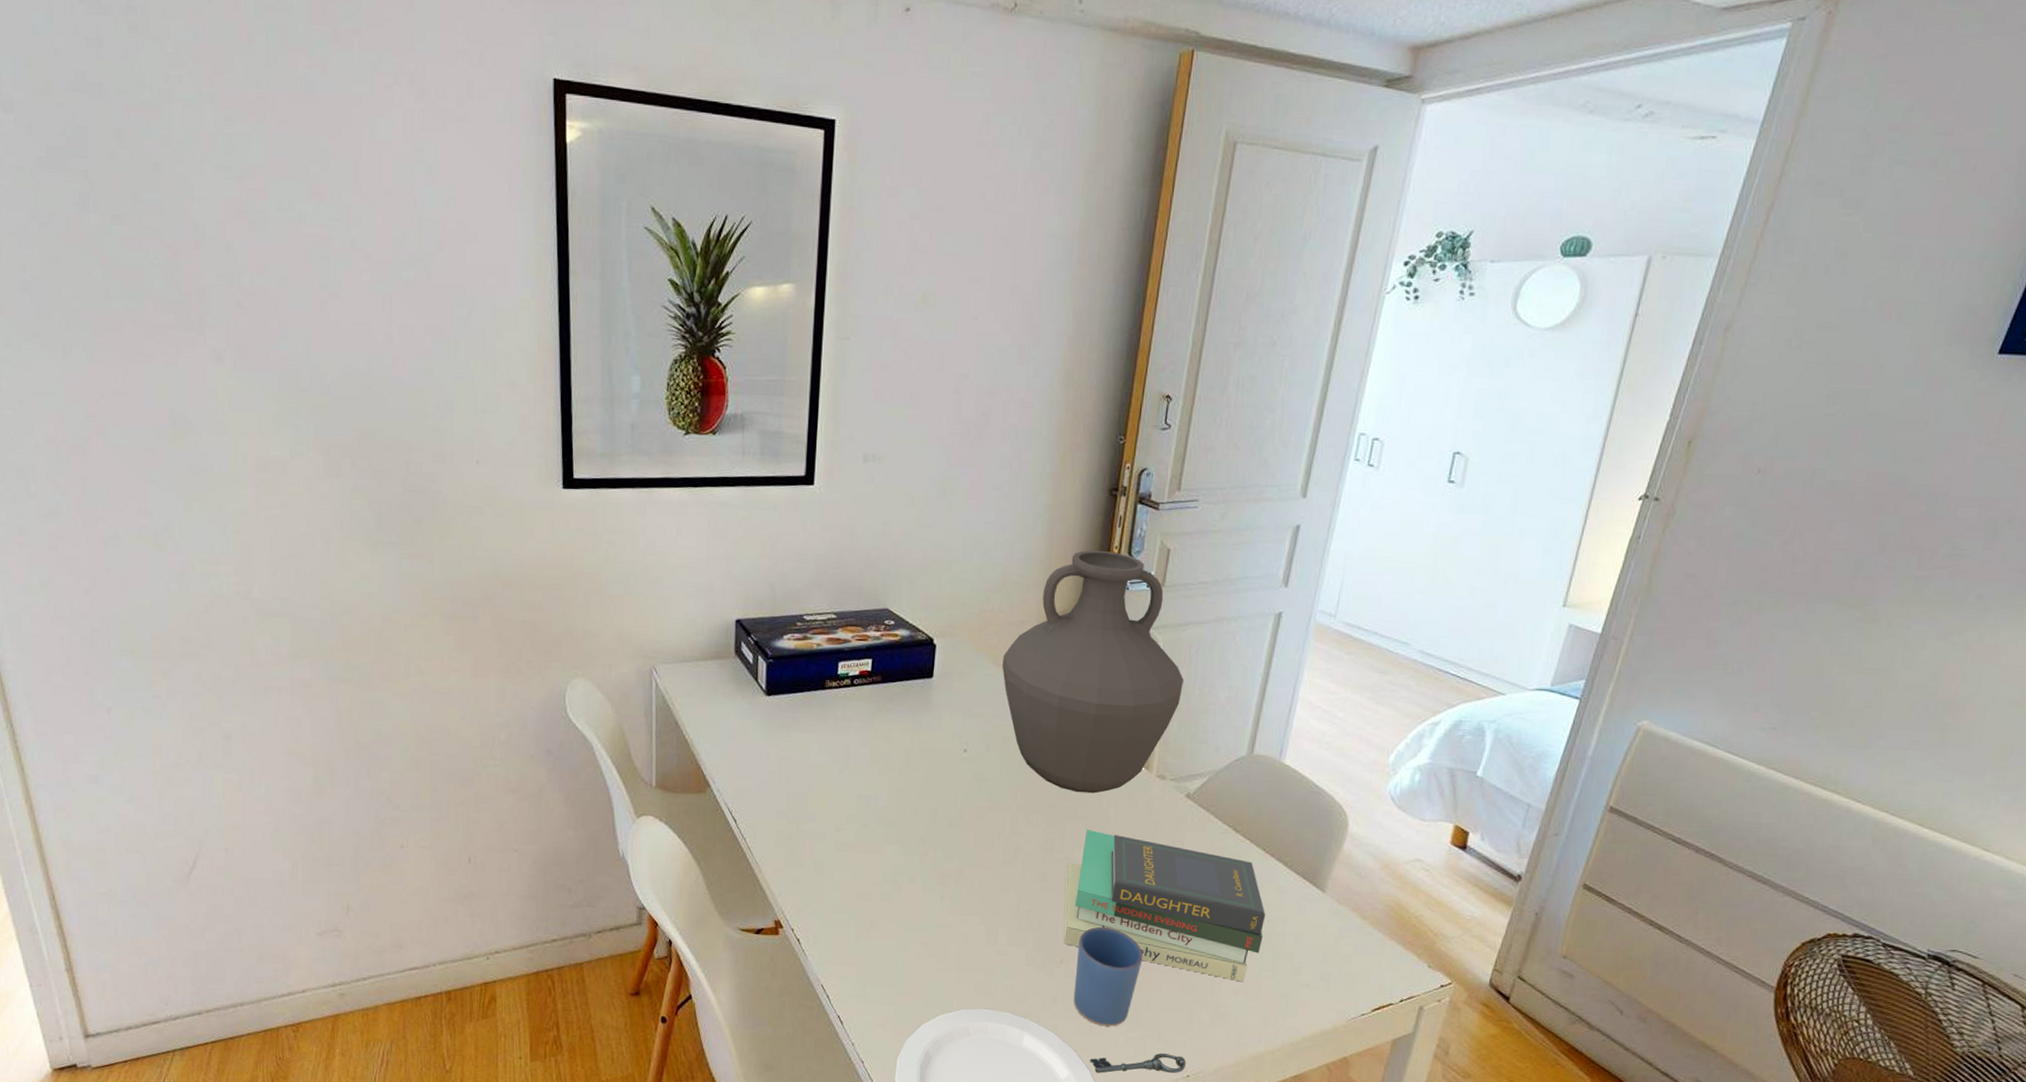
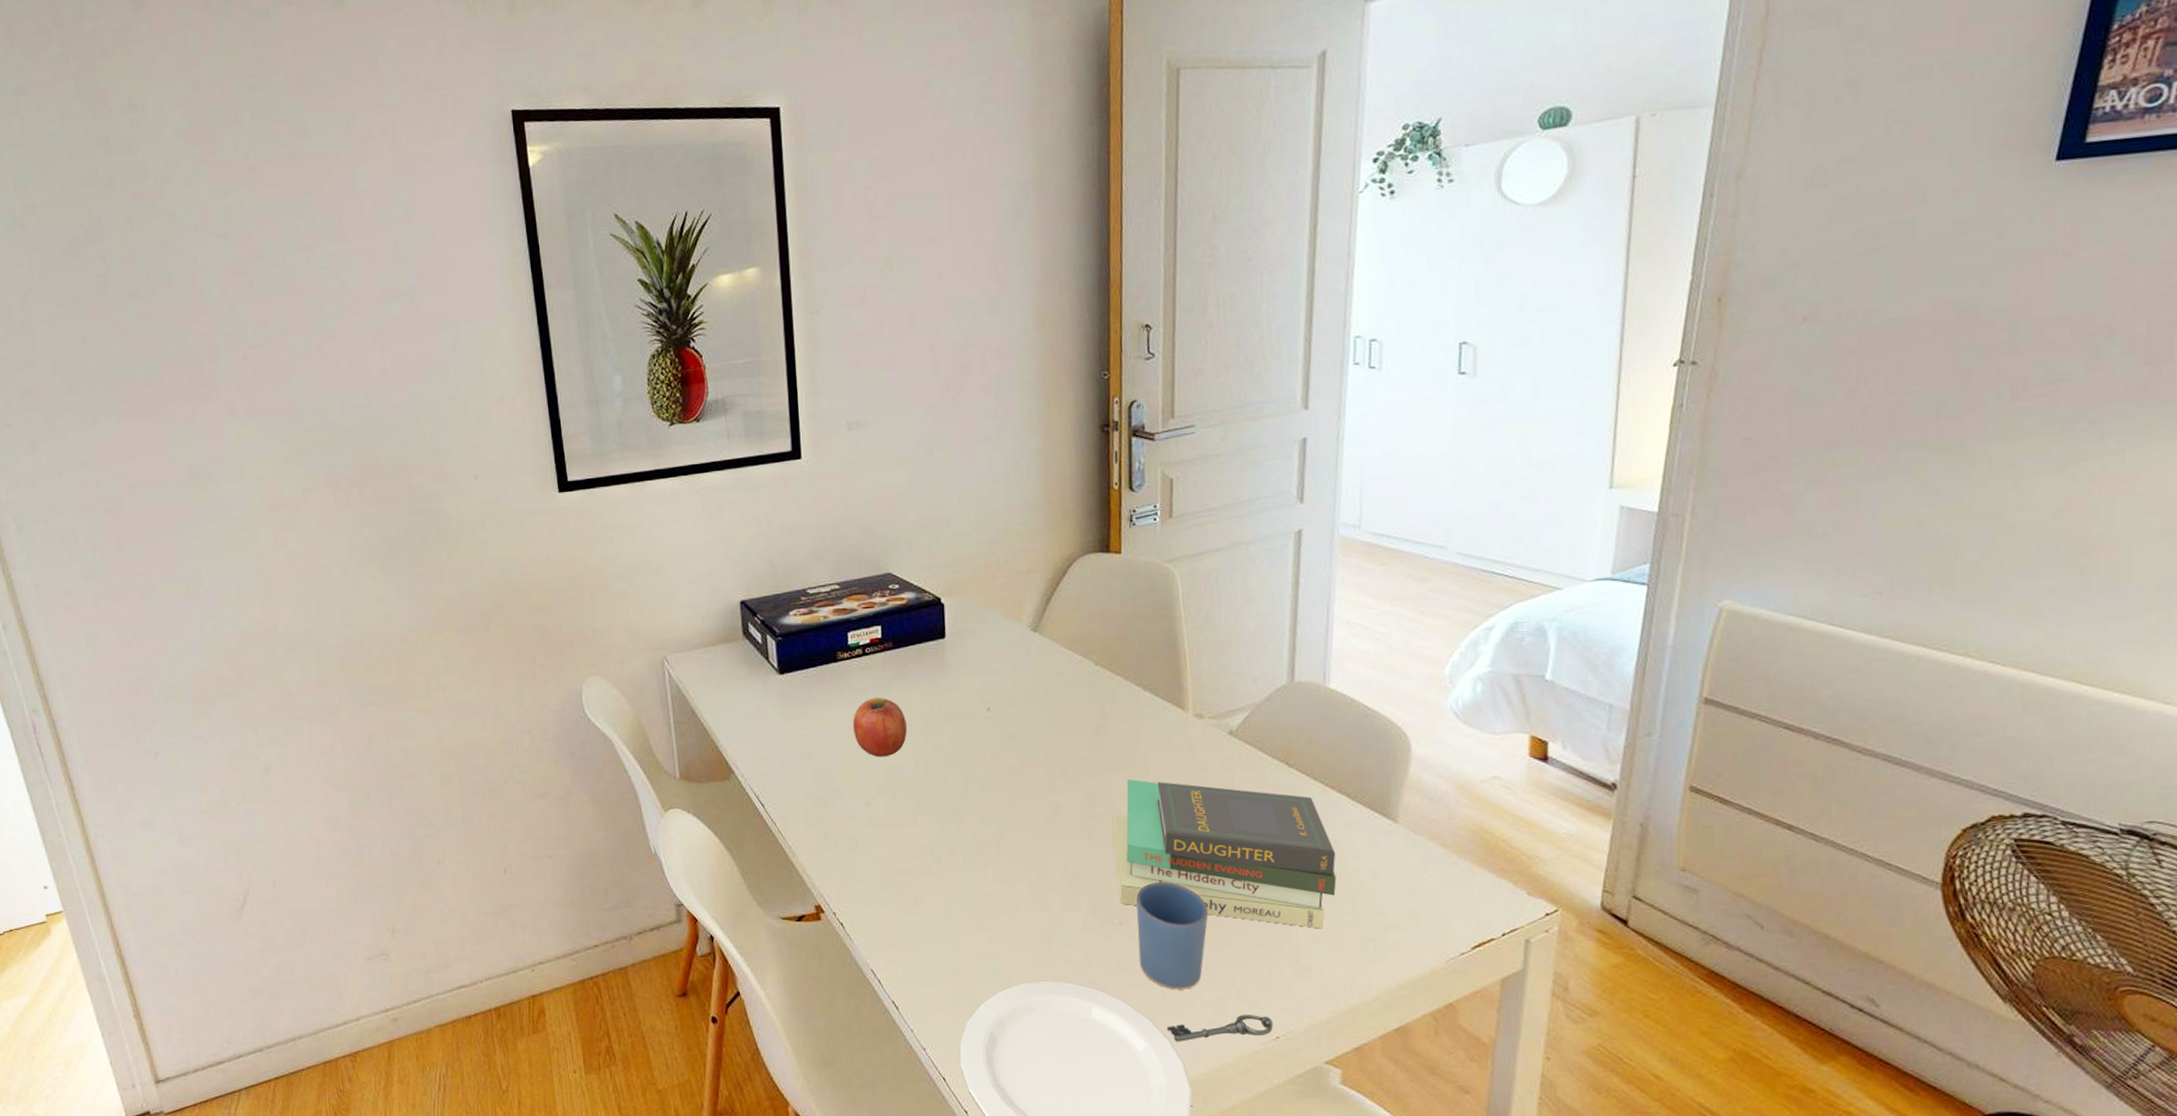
fruit: none [832,727,885,786] -> present [852,697,907,758]
vase: present [1002,550,1184,794] -> none [1014,488,1208,742]

